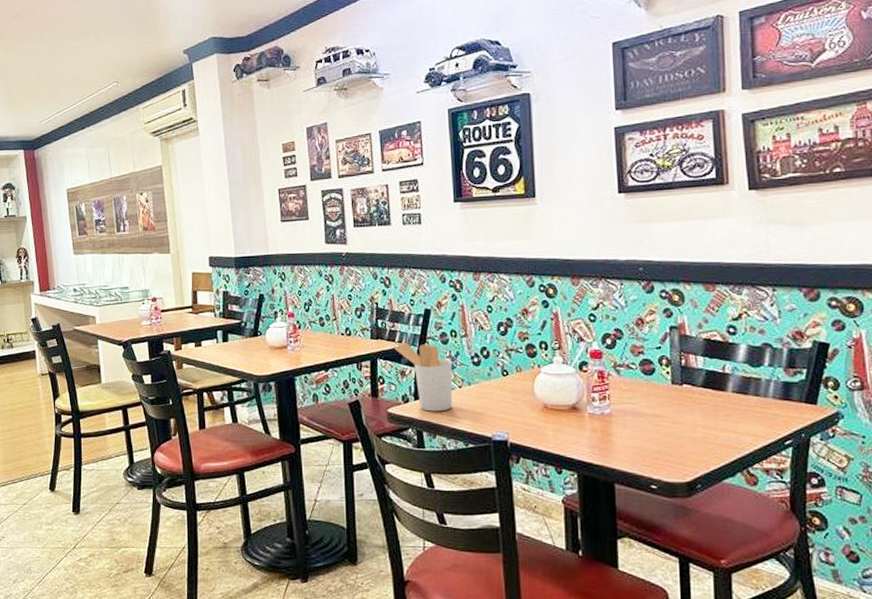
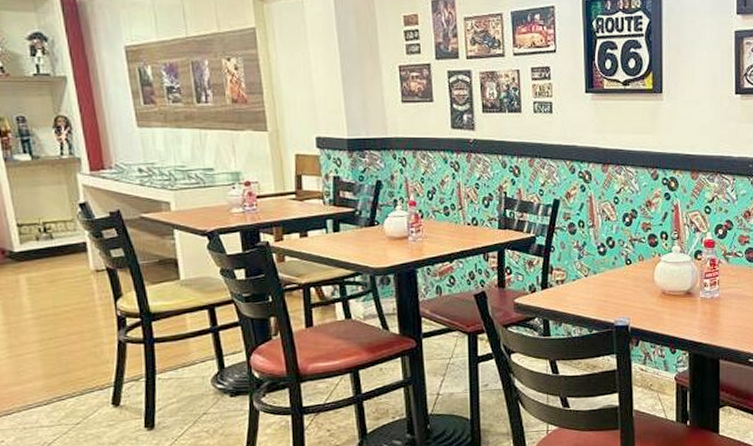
utensil holder: present [393,341,453,412] -> none [521,232,579,301]

